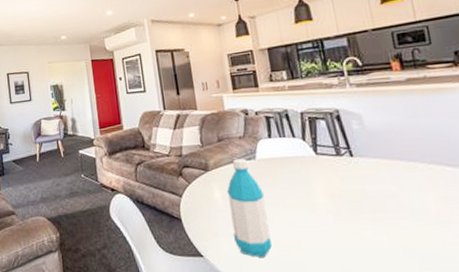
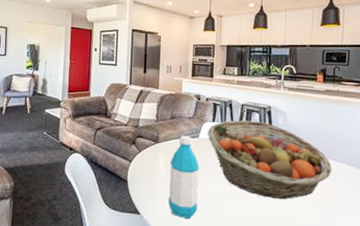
fruit basket: none [264,129,443,222] -> present [207,120,332,199]

